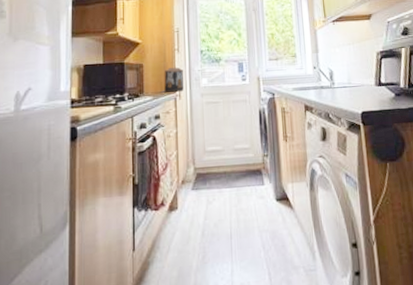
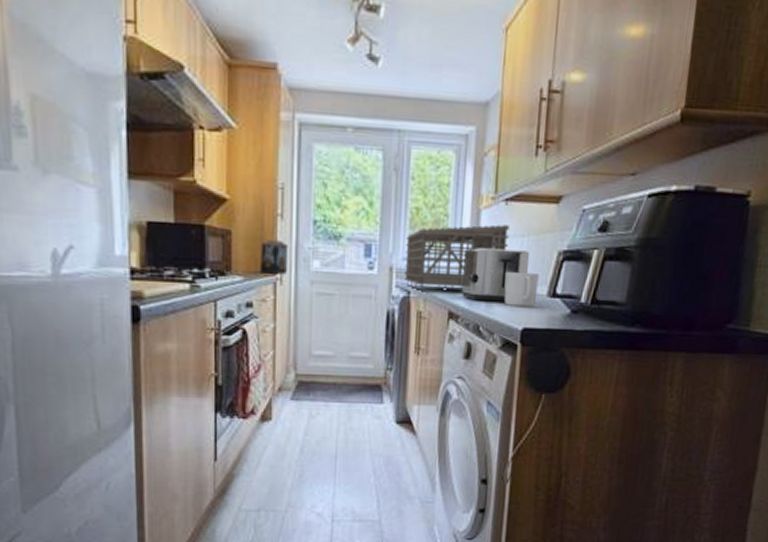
dish rack: none [267,38,340,93] -> present [404,225,509,294]
toaster: none [310,54,358,95] -> present [462,248,529,302]
mug: none [341,70,368,96] -> present [503,272,539,307]

